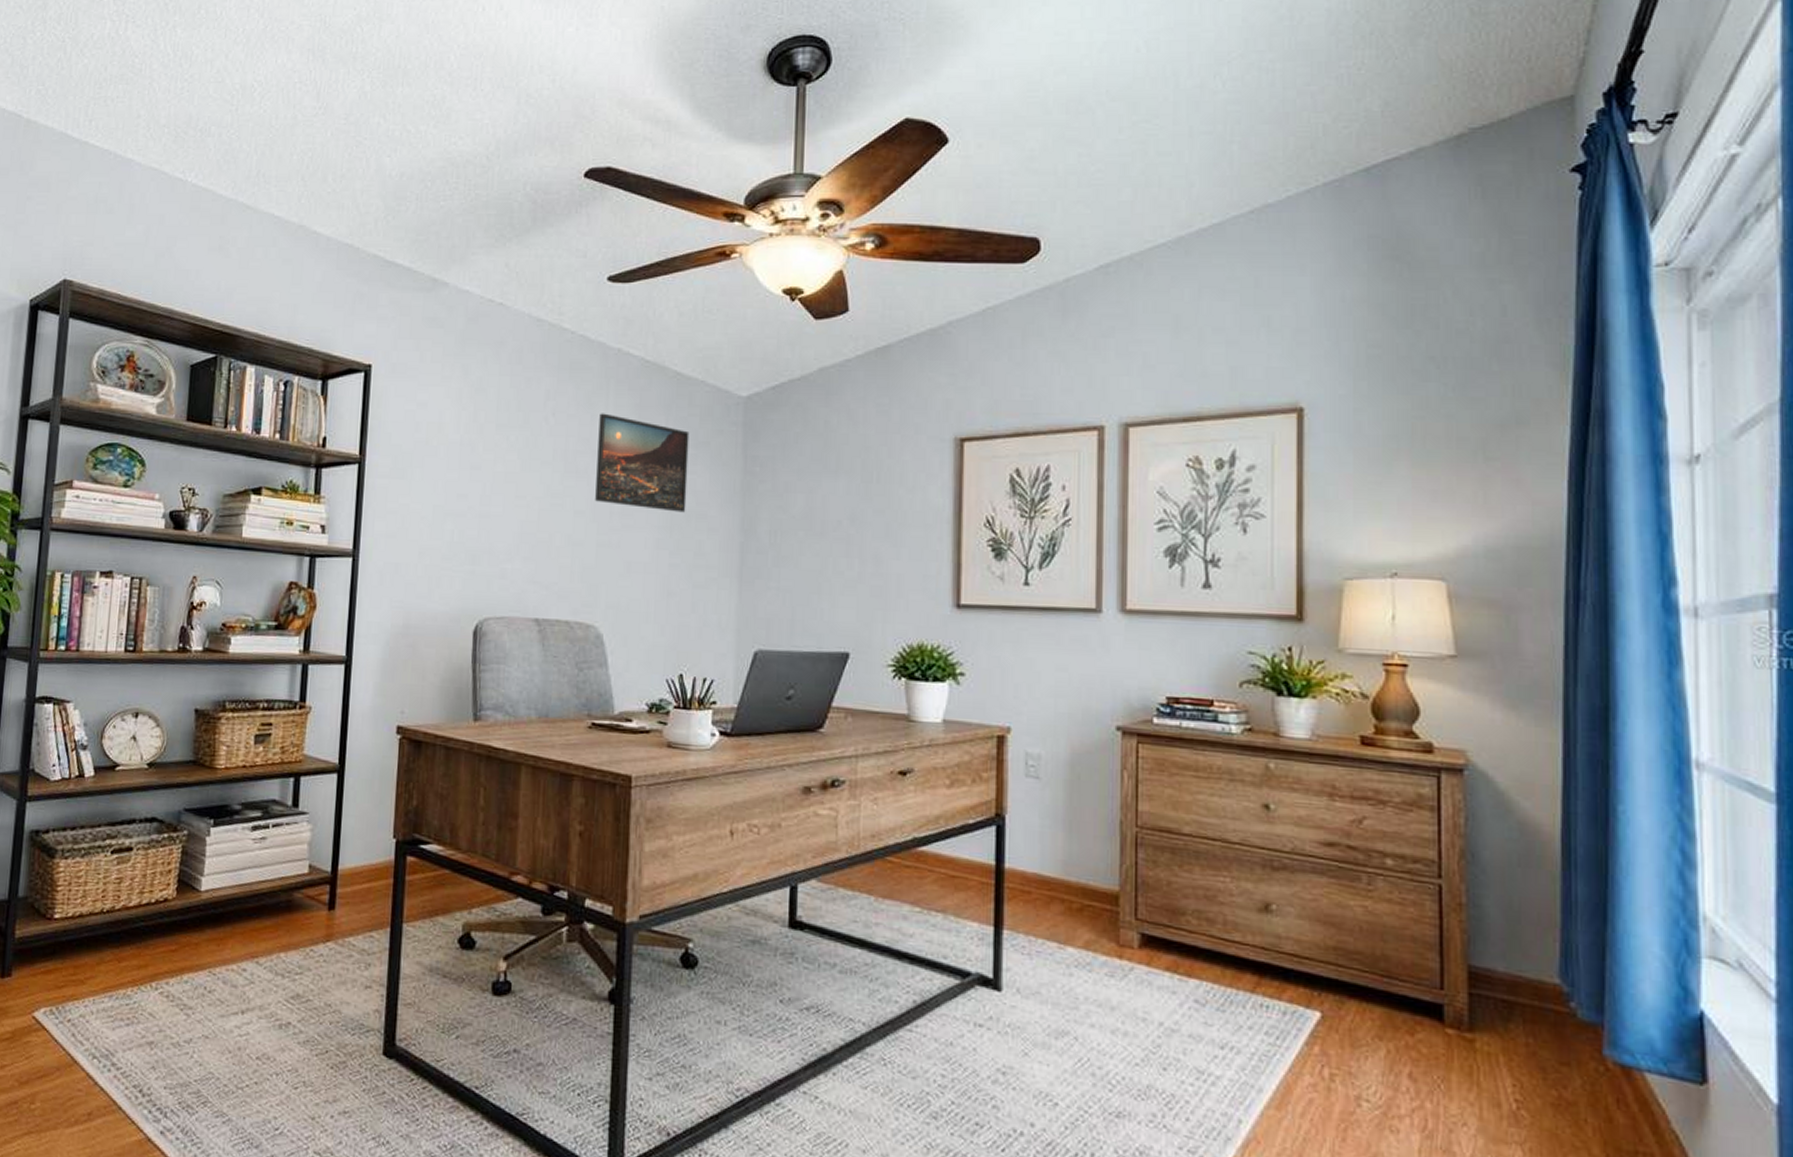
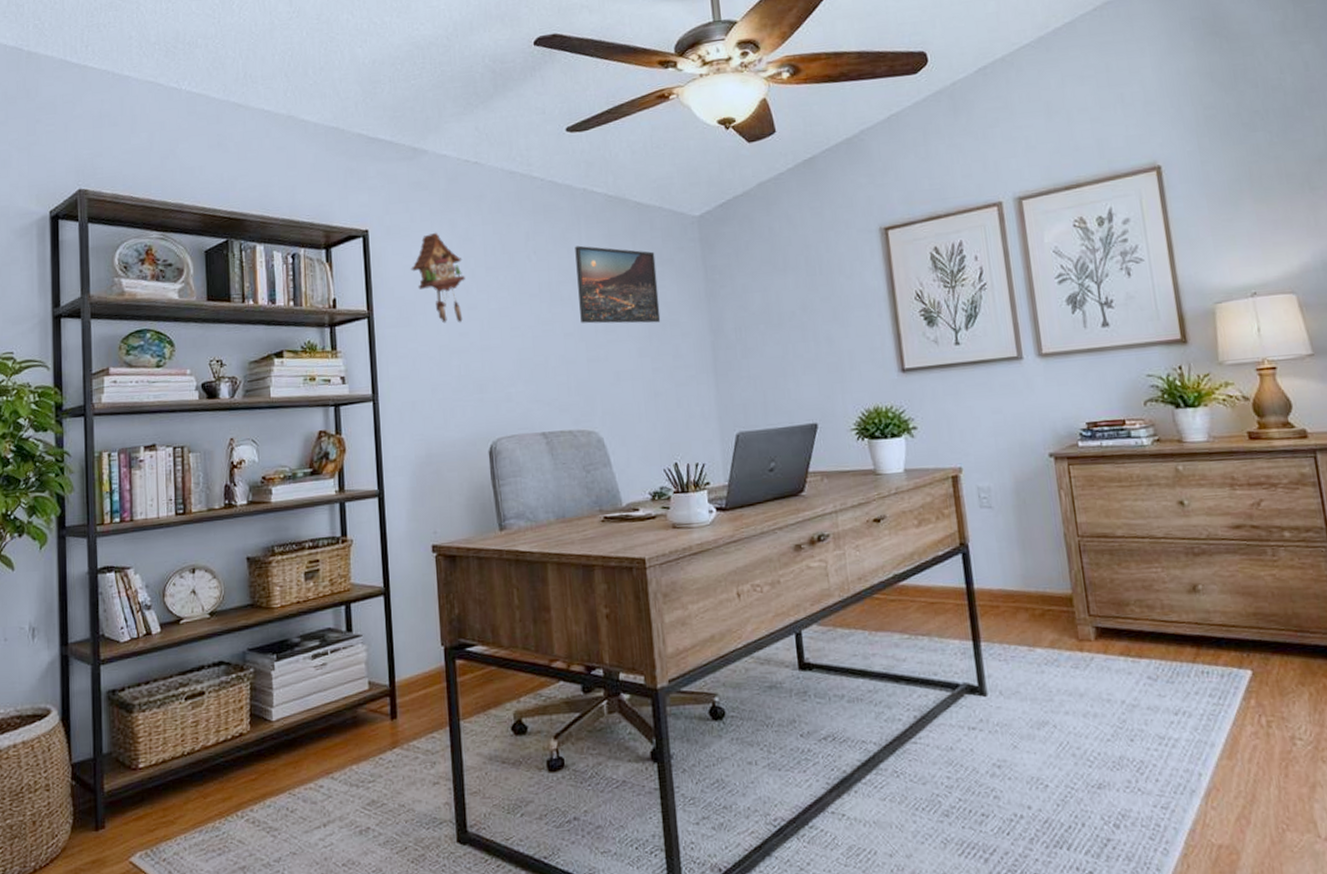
cuckoo clock: none [413,377,472,483] -> present [411,232,465,324]

